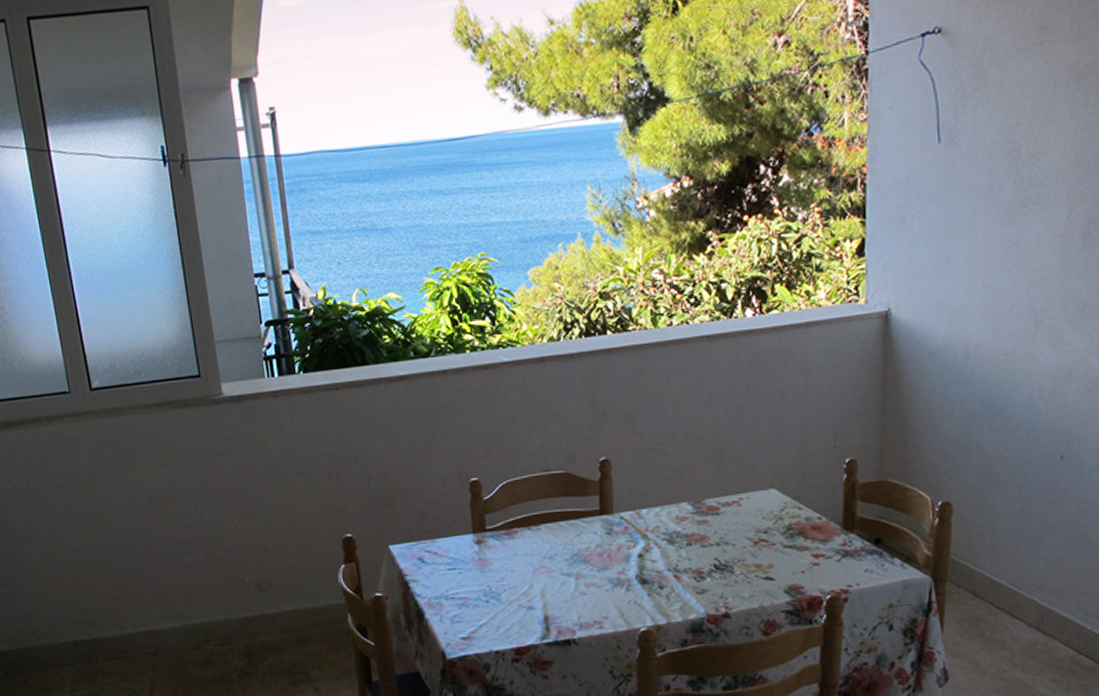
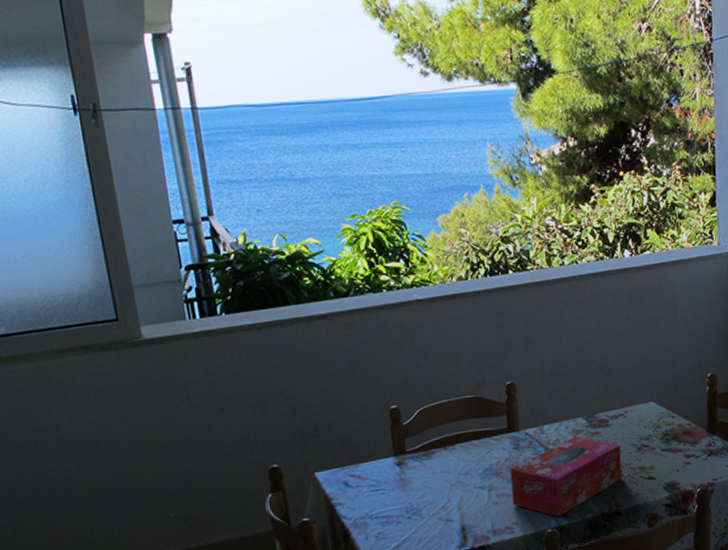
tissue box: none [600,523,734,616] -> present [509,436,622,518]

